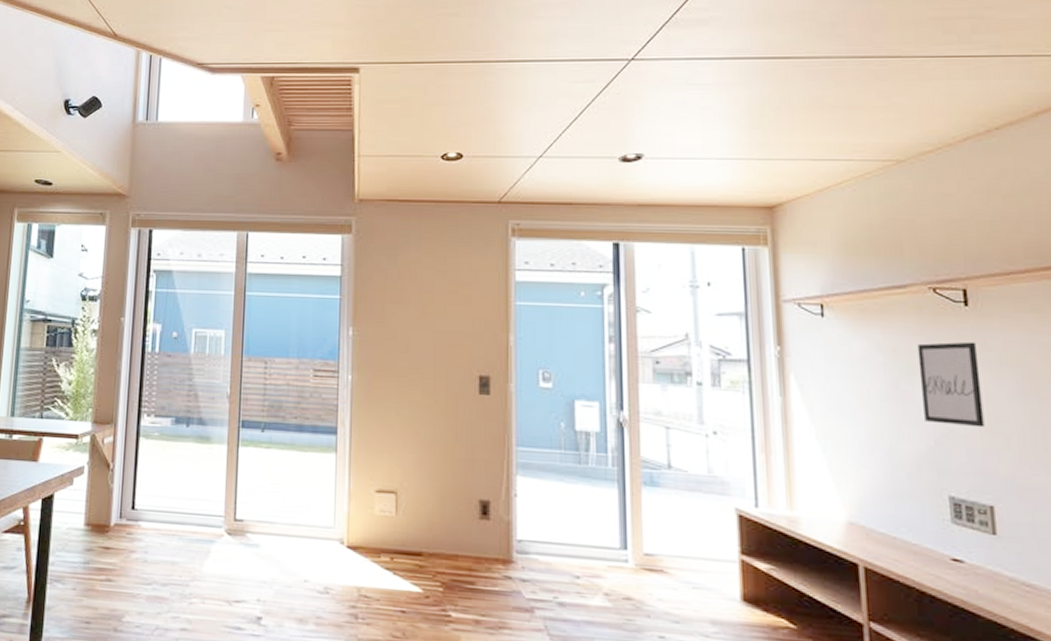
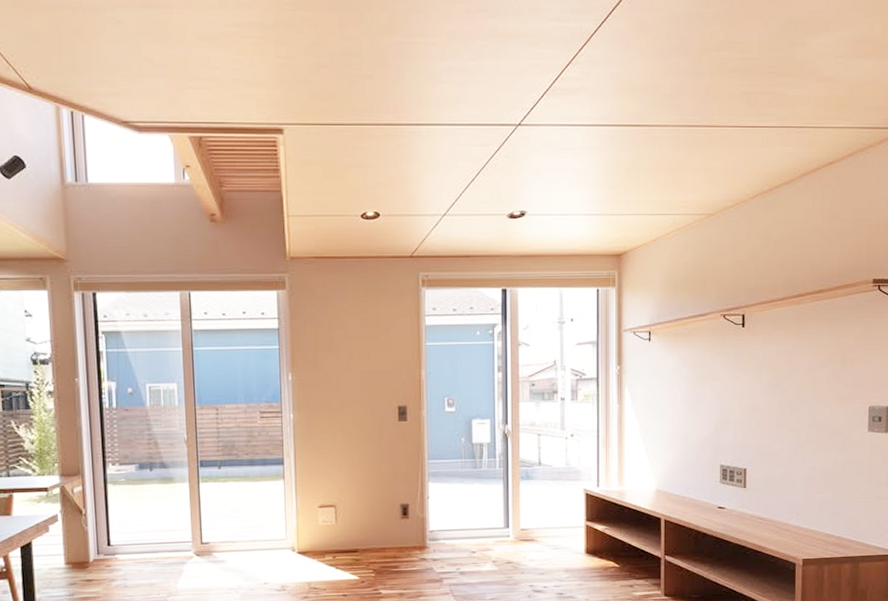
wall art: present [917,341,985,428] -> none [709,353,747,415]

